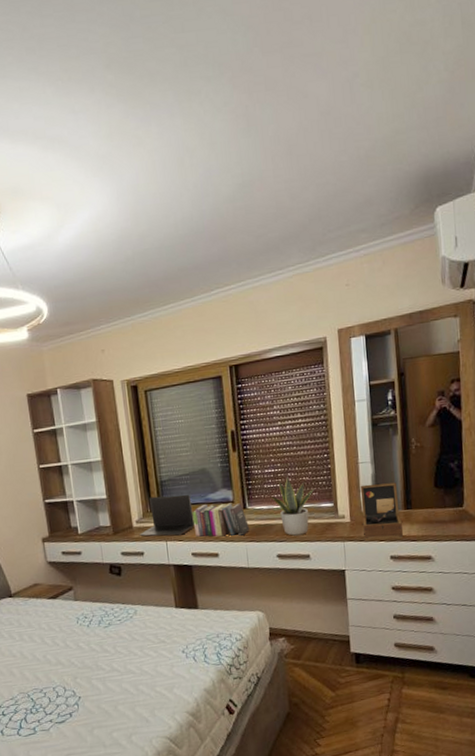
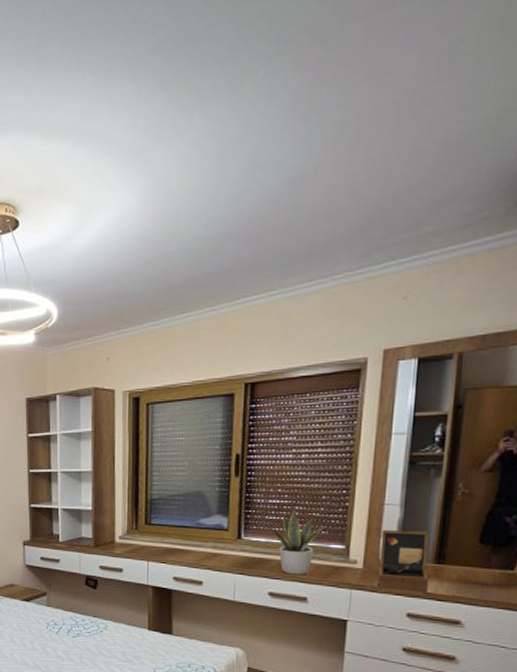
laptop computer: present [140,494,195,537] -> none [121,514,181,558]
books: present [192,503,249,538] -> none [179,529,241,567]

